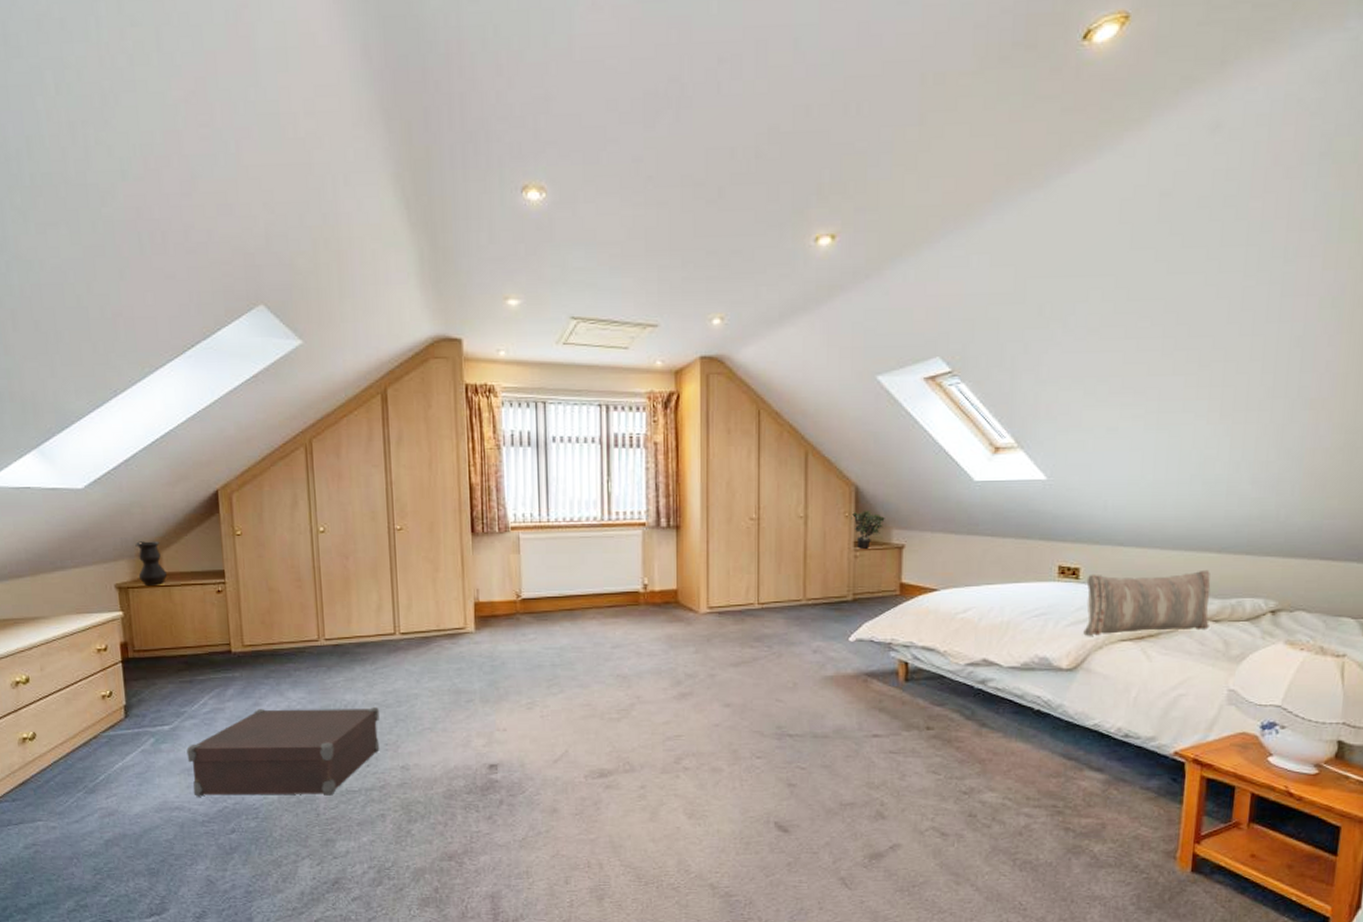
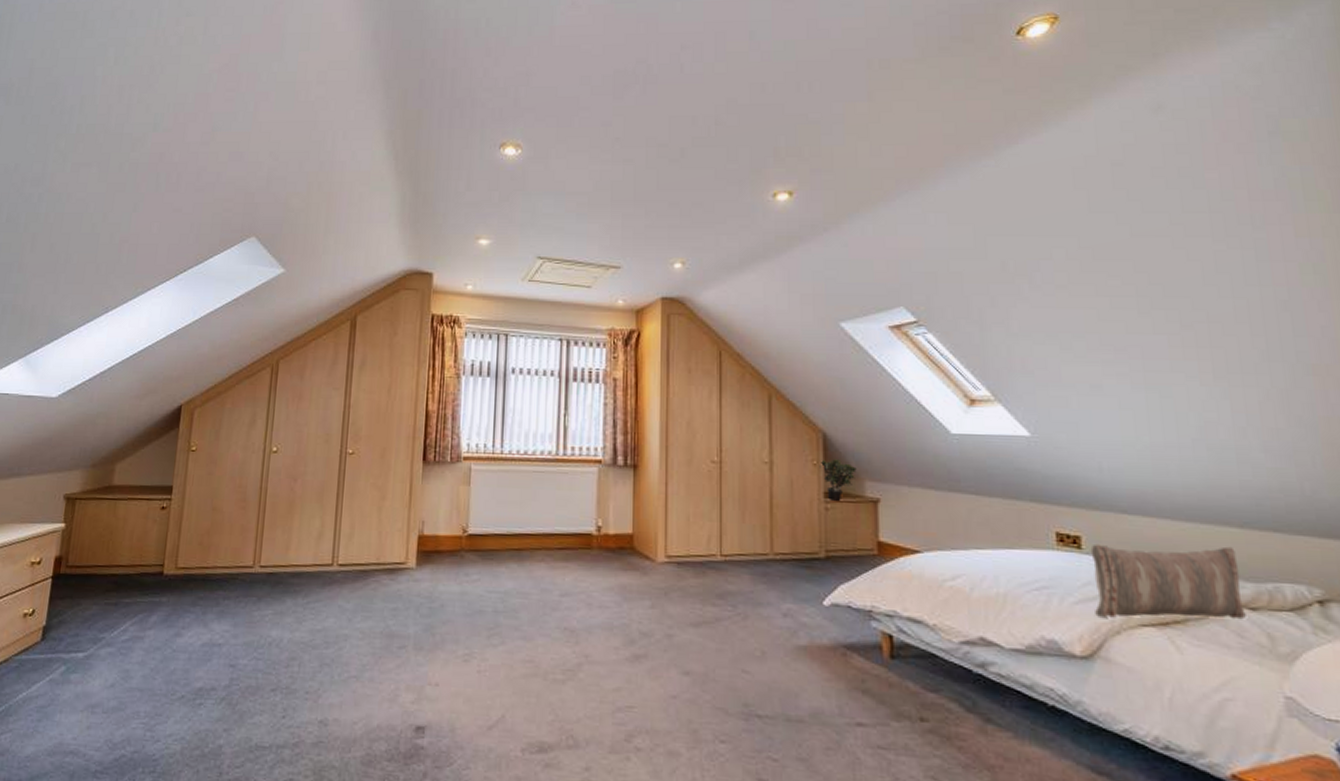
vase: present [135,541,167,587] -> none [88,452,116,499]
suitcase: present [186,707,380,797] -> none [92,639,305,751]

